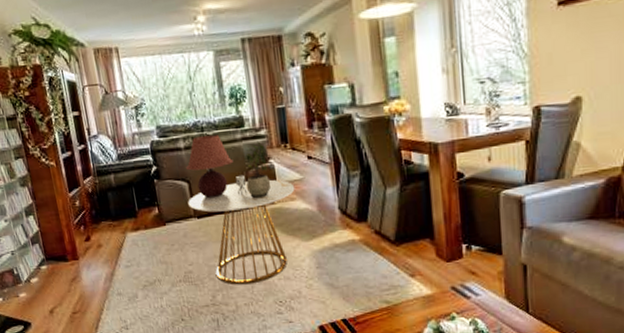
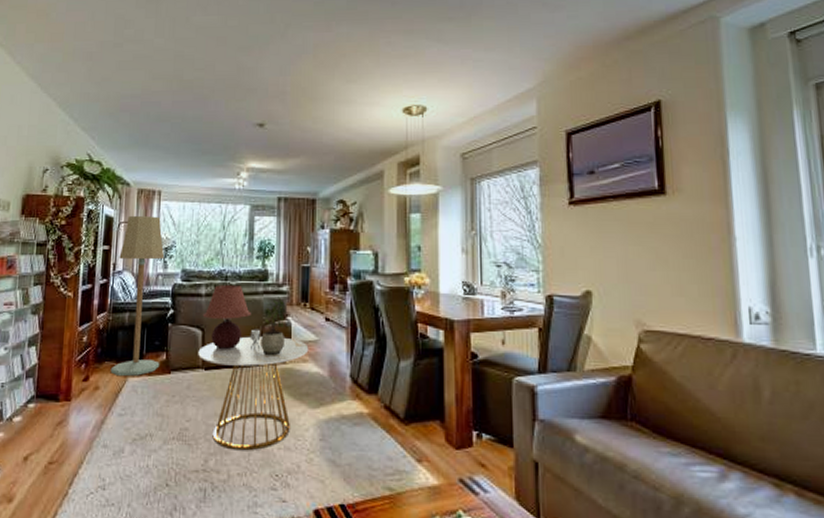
floor lamp: none [90,75,154,234] -> present [110,216,165,377]

